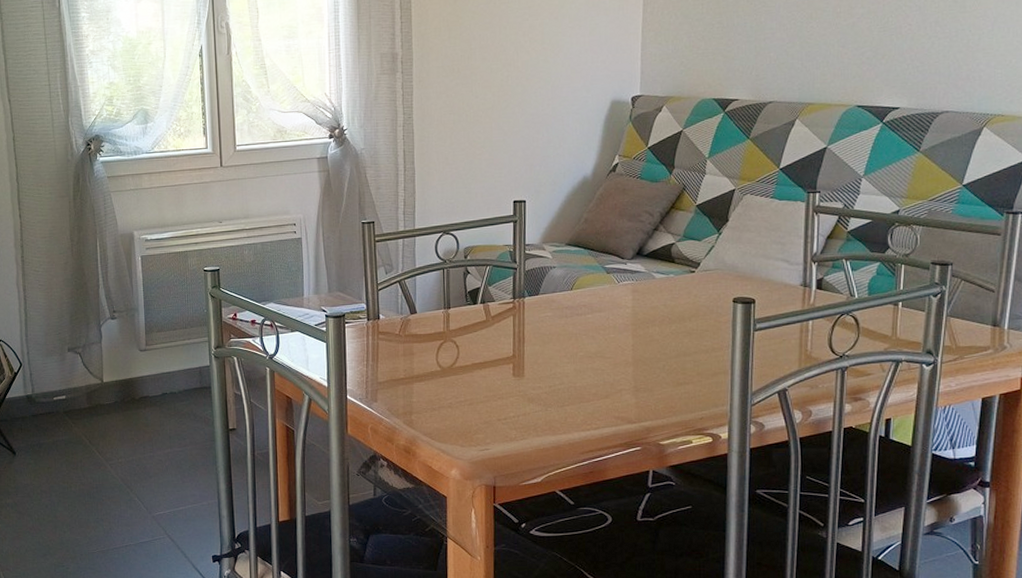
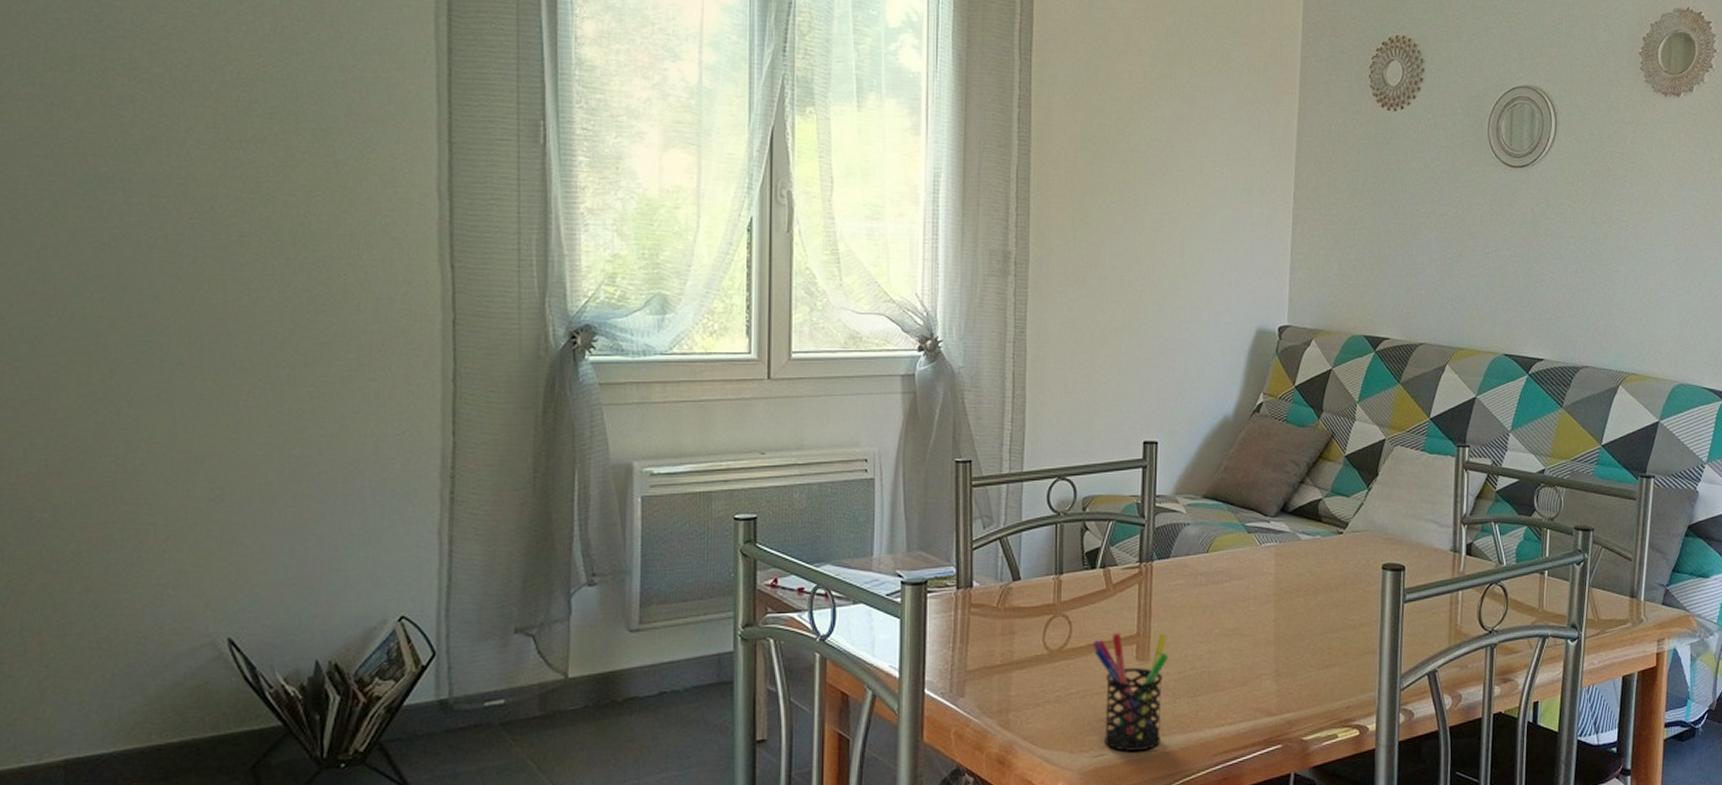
pen holder: none [475,355,540,447] -> present [1091,633,1169,751]

